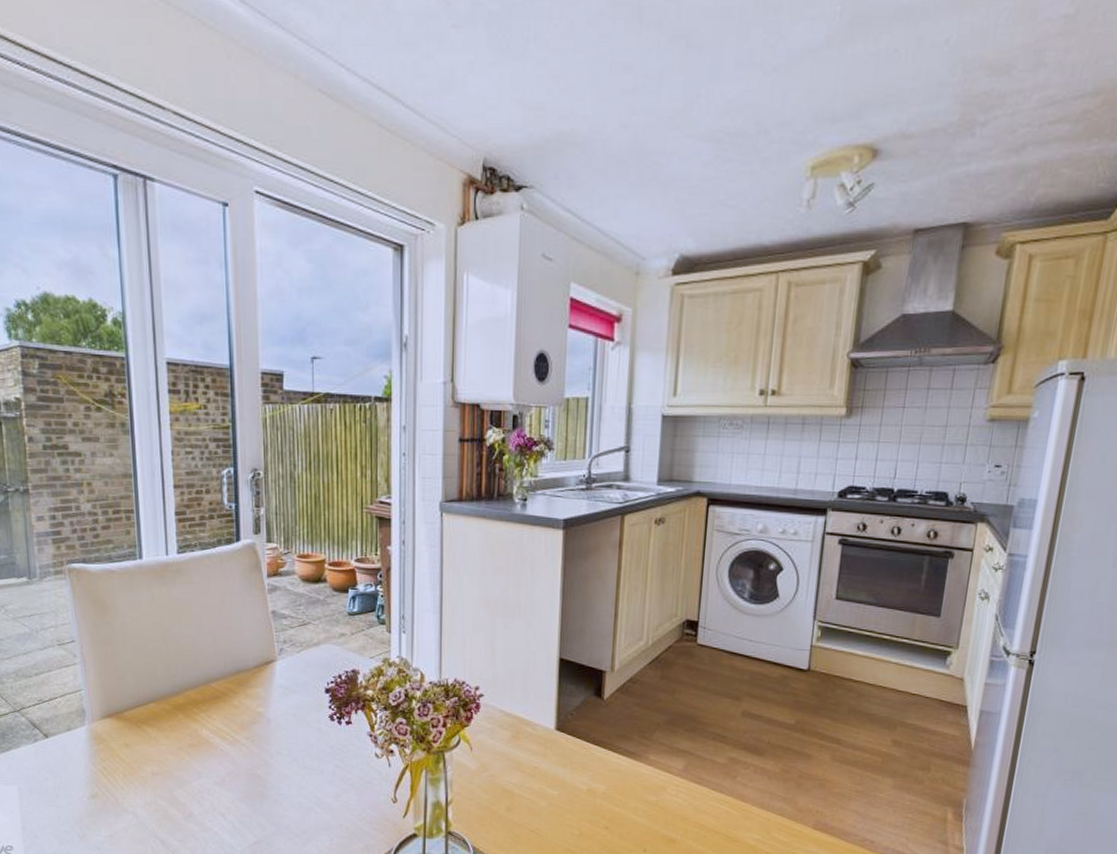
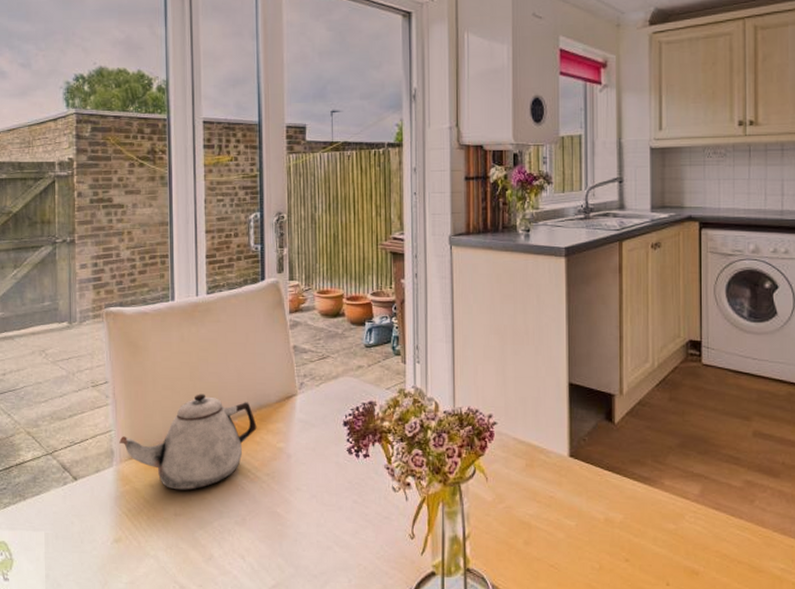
teapot: none [90,656,235,751] -> present [119,394,257,490]

